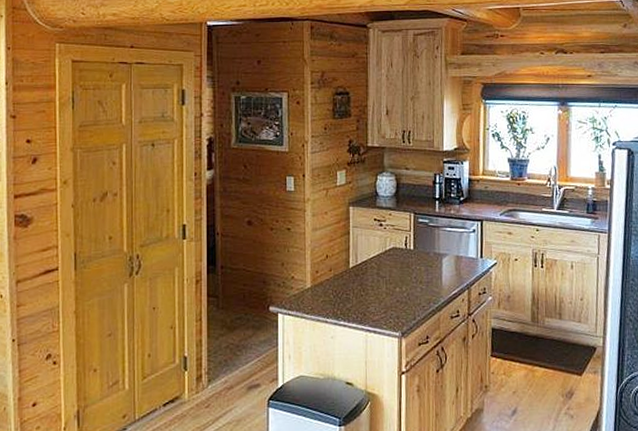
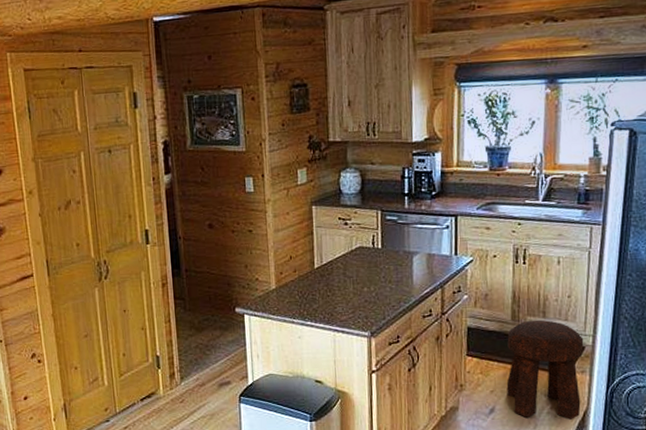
stool: none [527,321,596,420] -> present [506,320,584,420]

